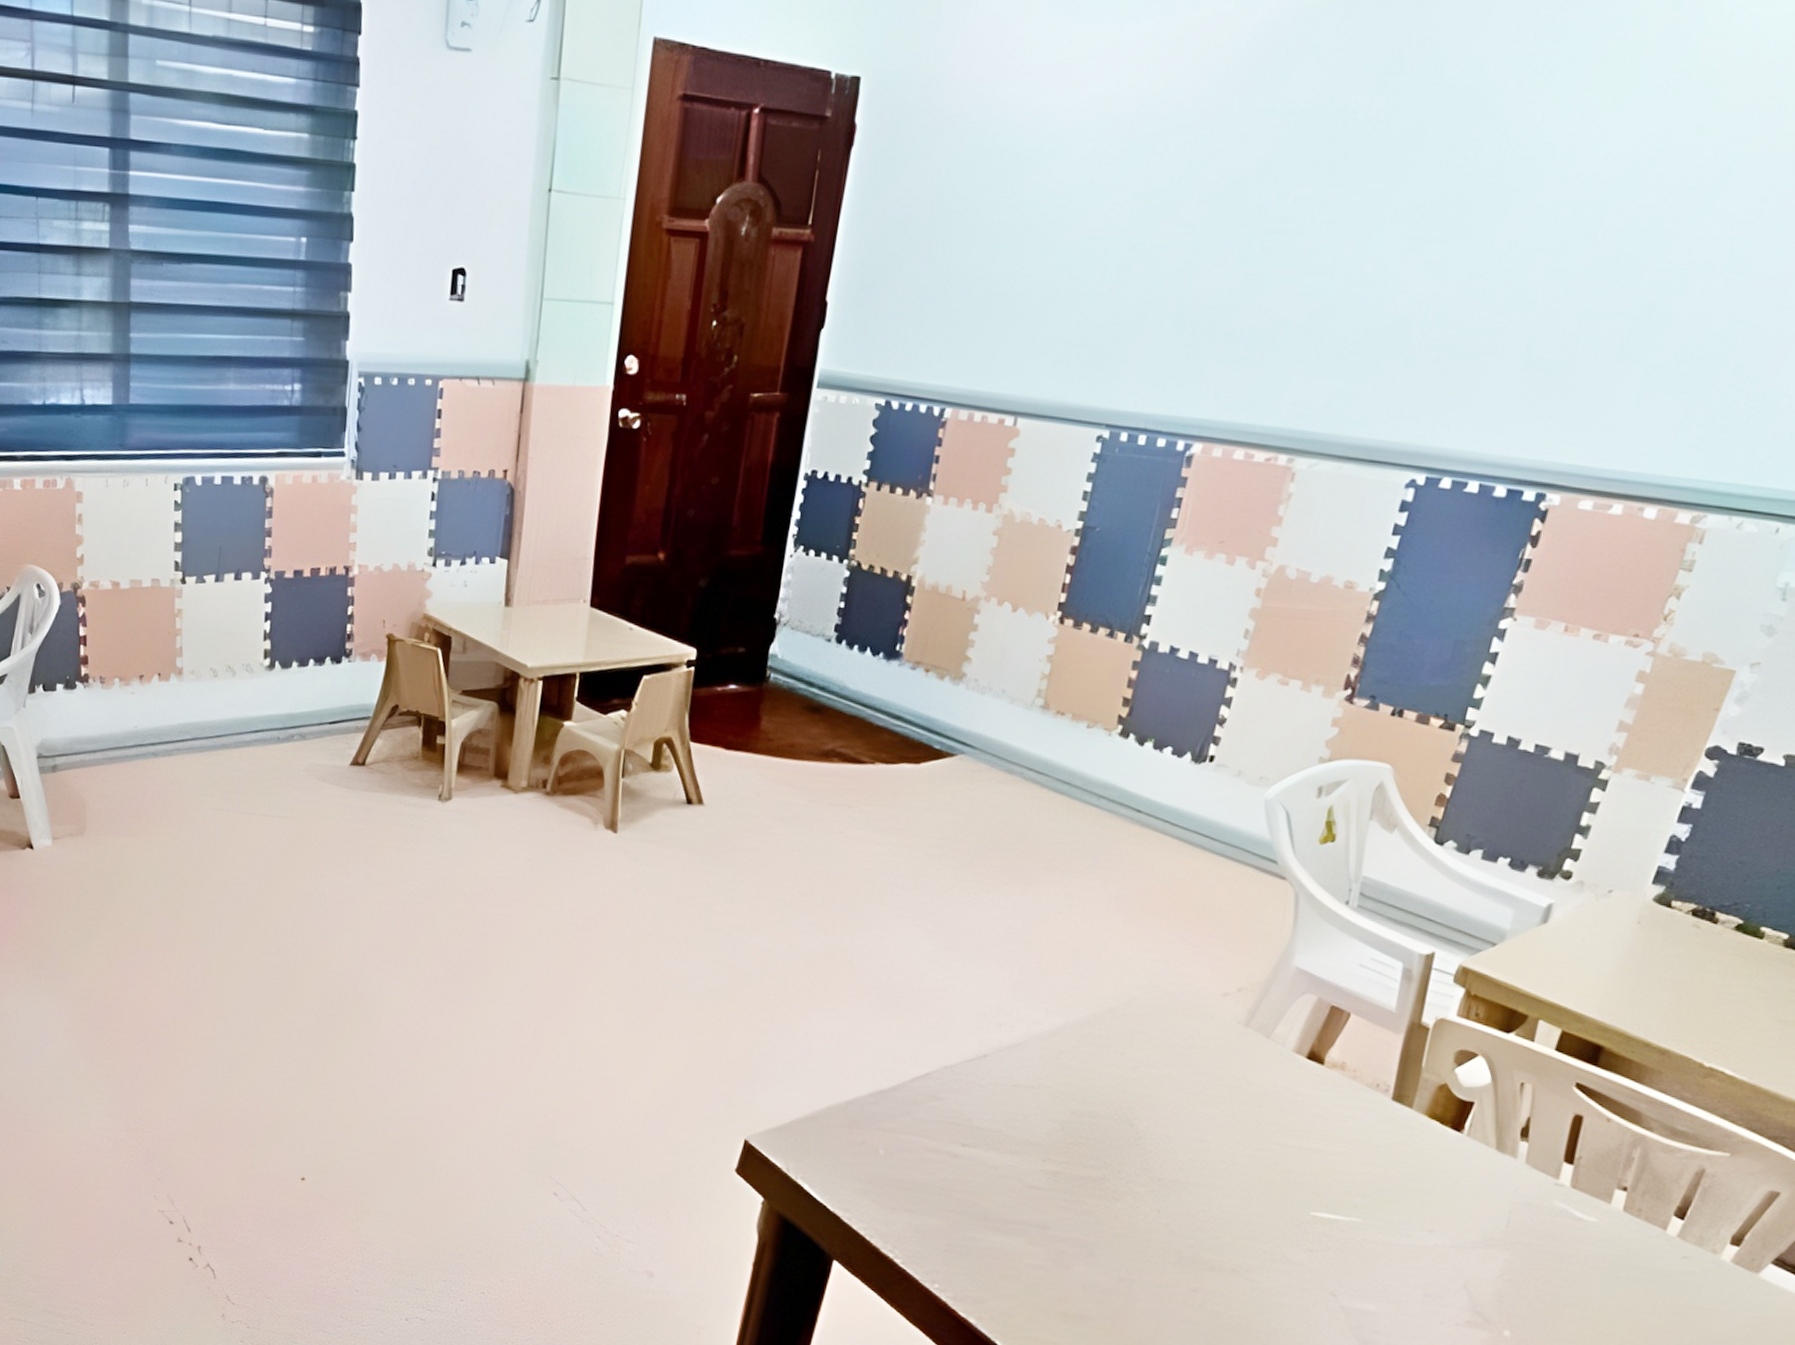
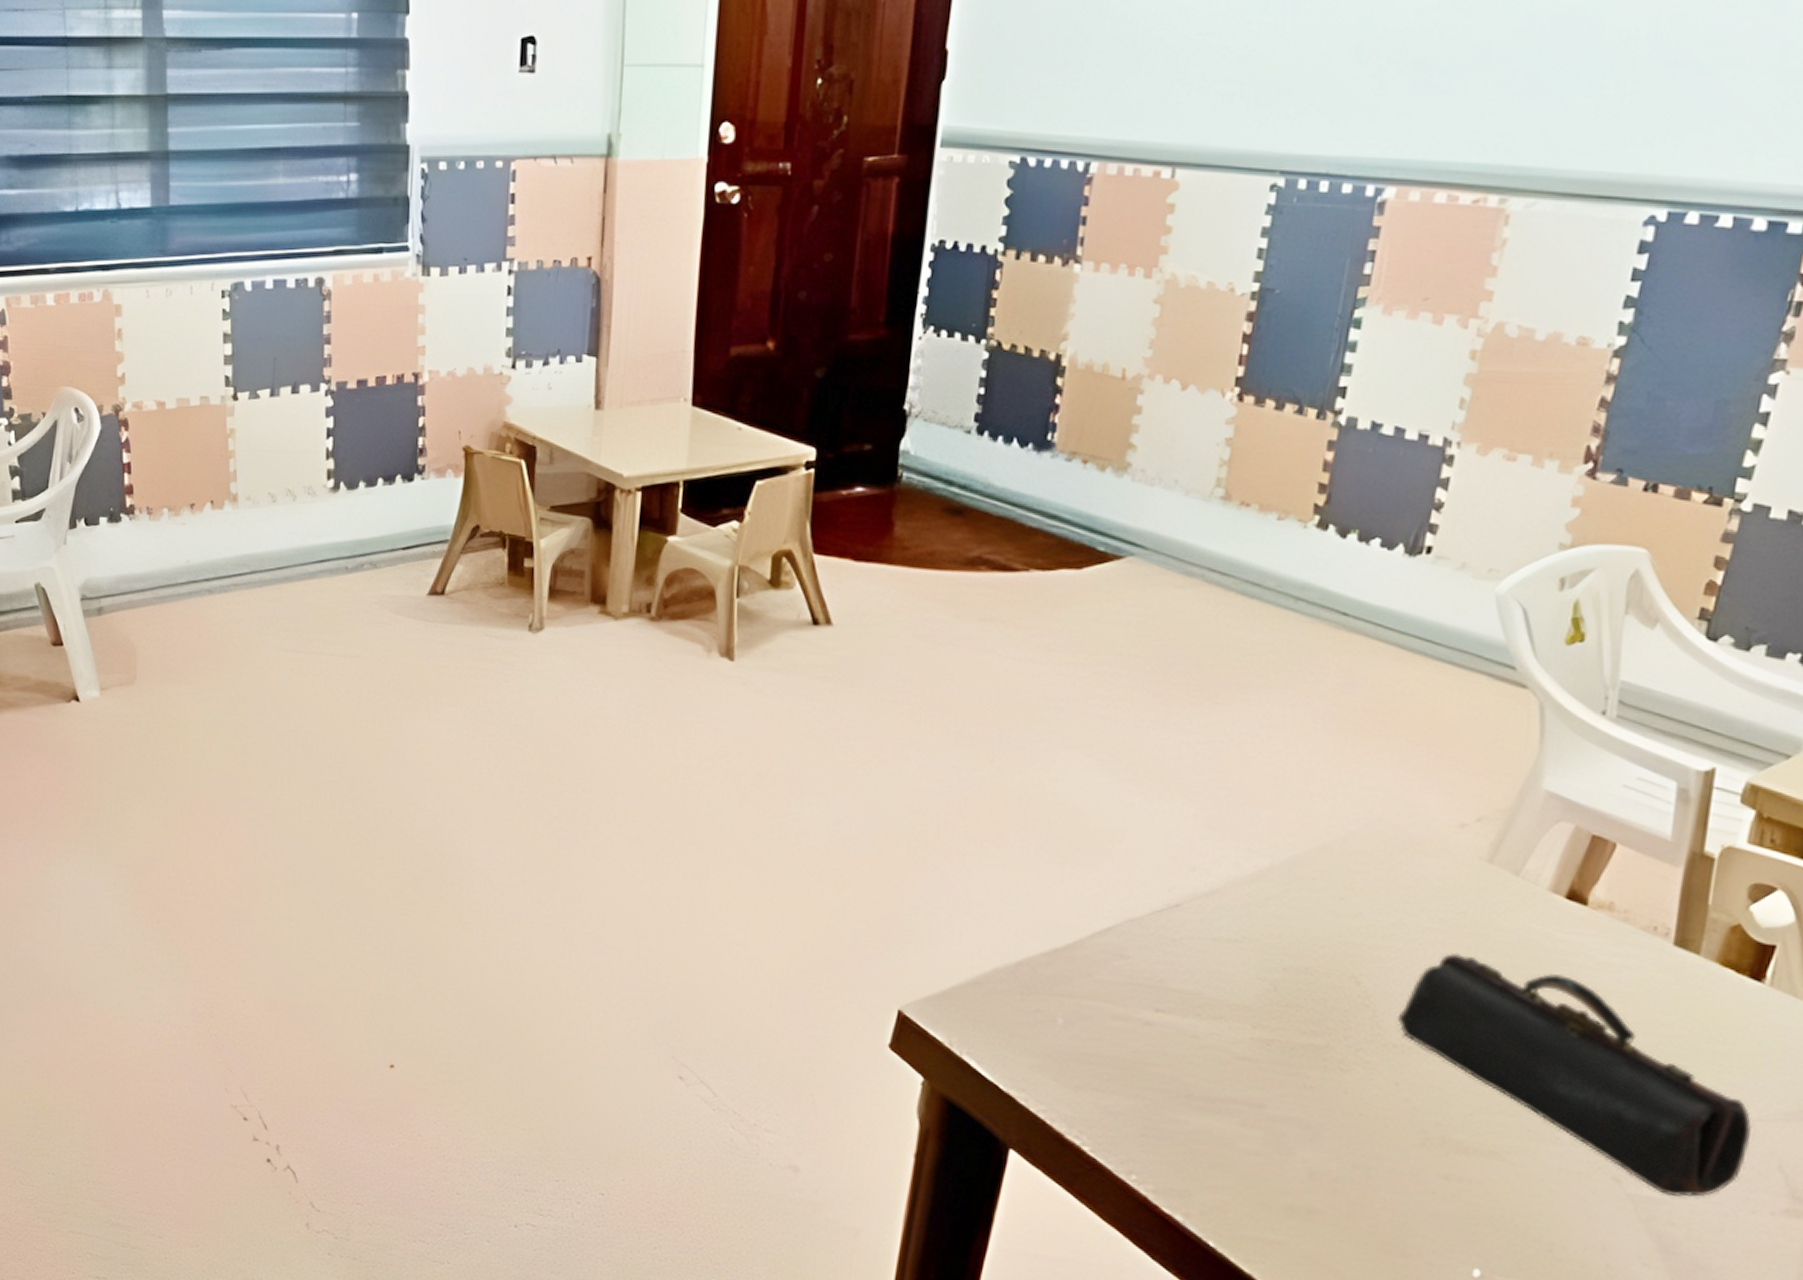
pencil case: none [1162,1101,1445,1310] -> present [1397,952,1752,1197]

